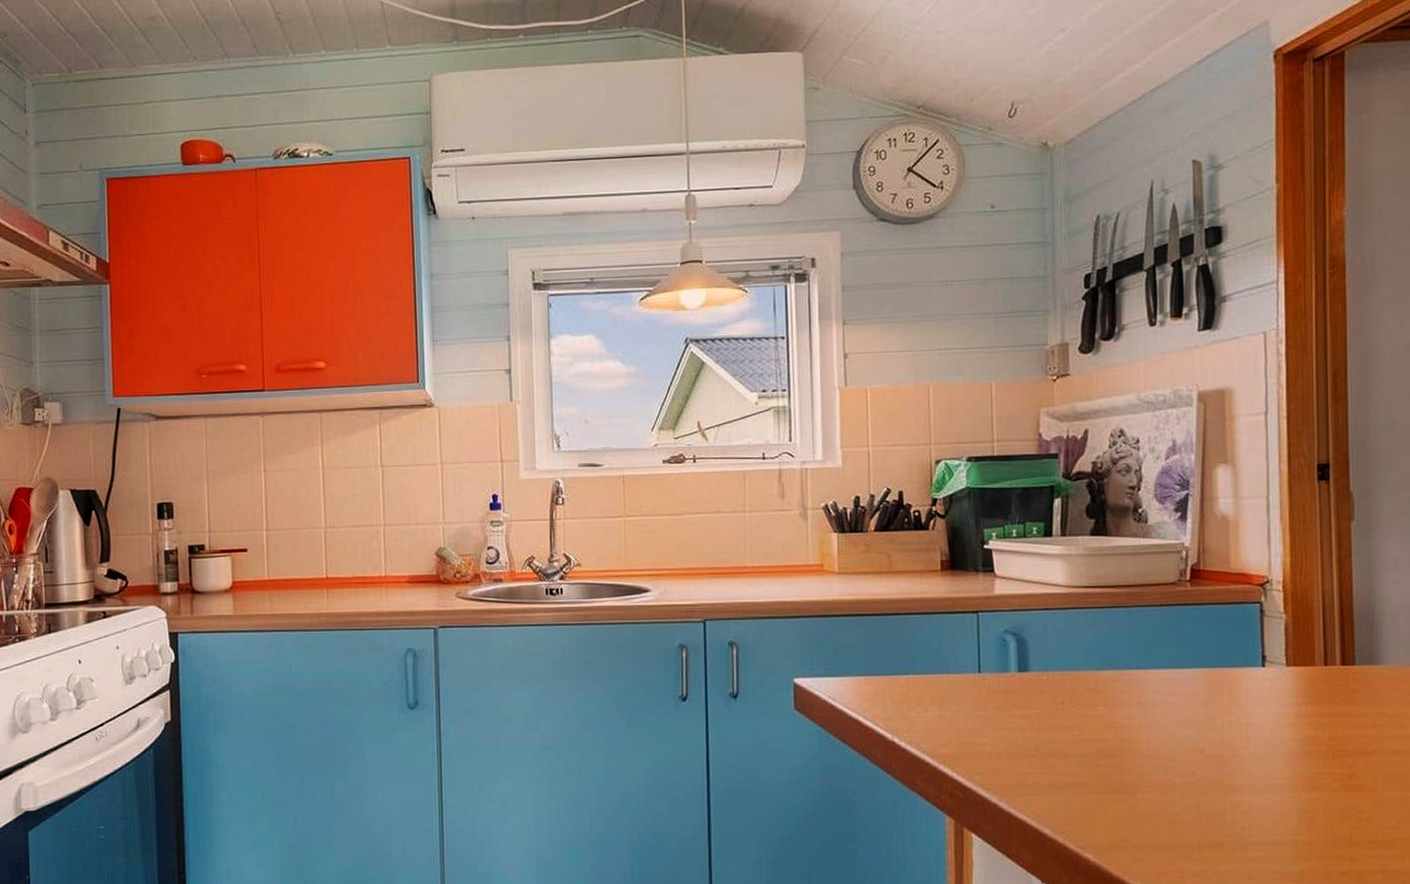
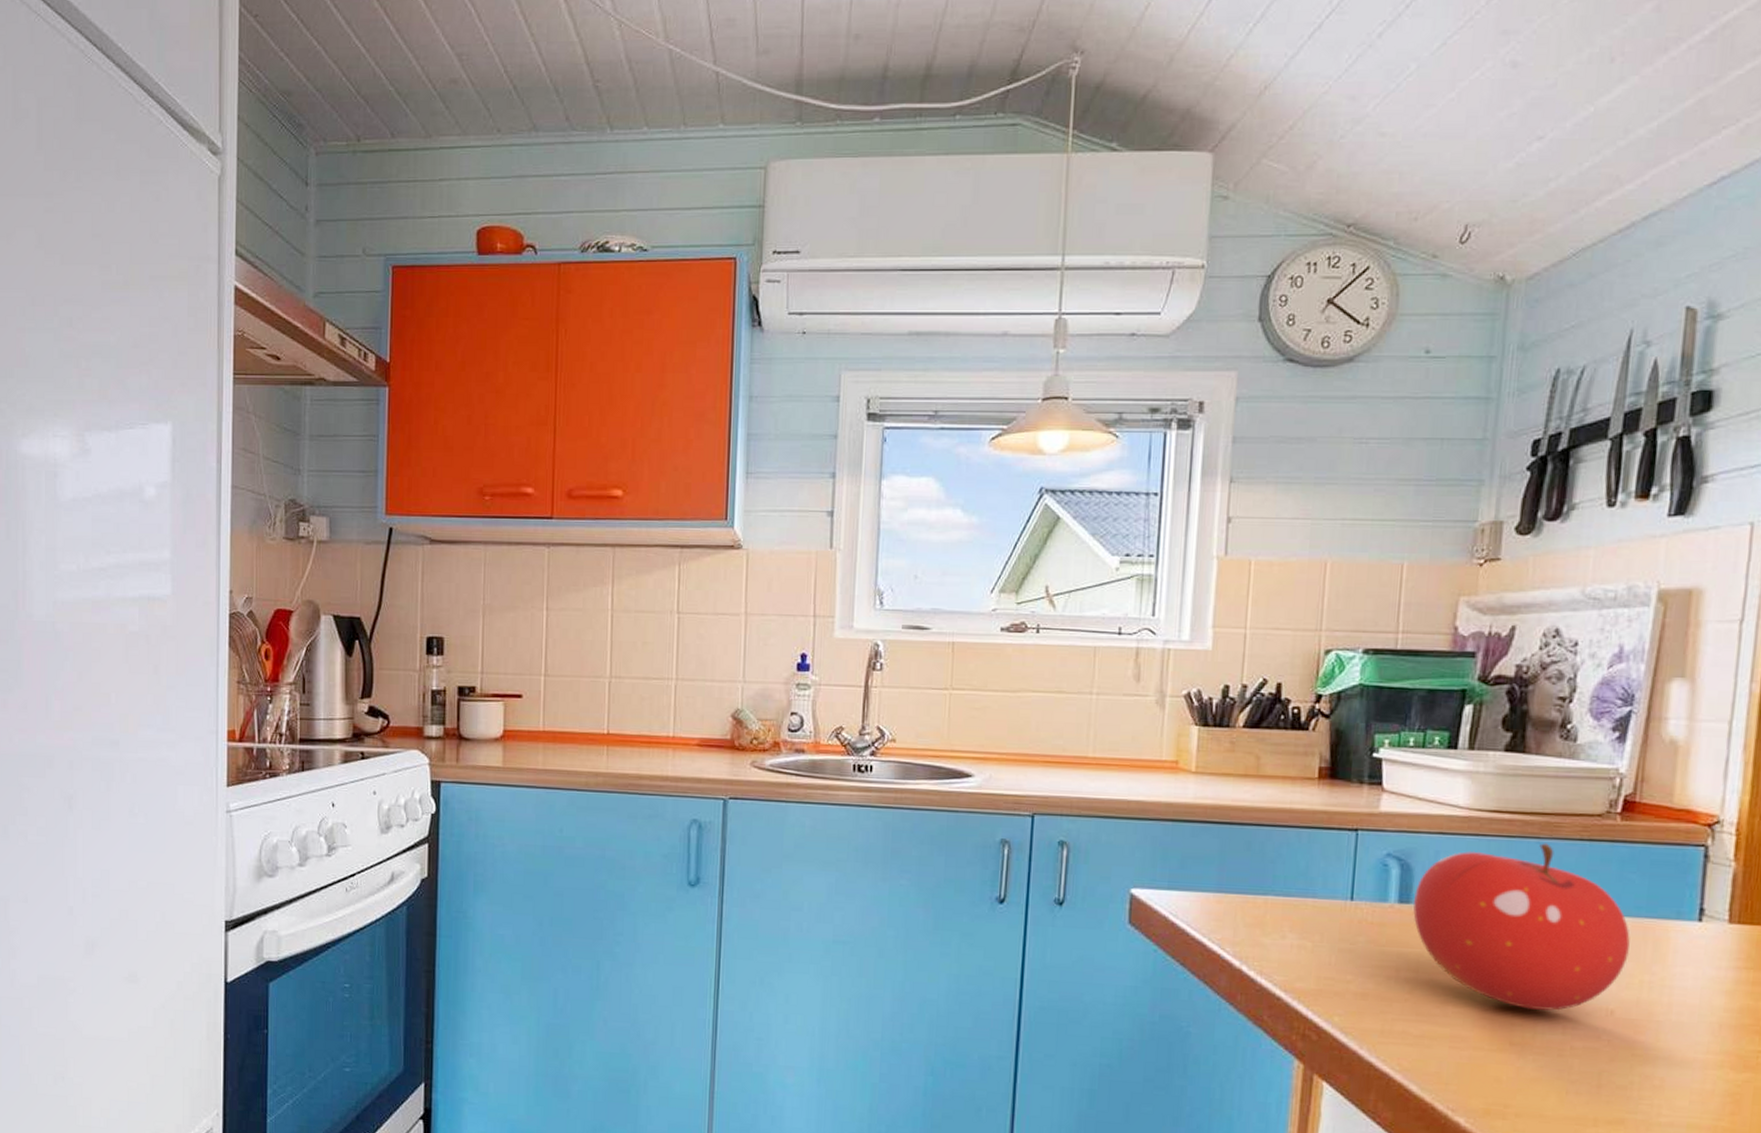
fruit: none [1031,611,1210,754] -> present [1413,843,1630,1011]

